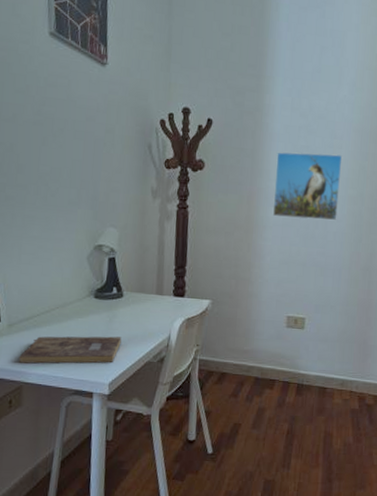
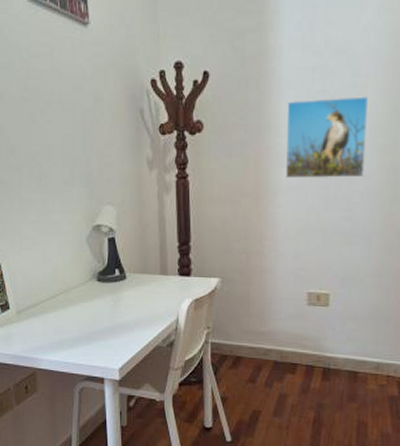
bible: present [19,336,122,364] -> none [30,320,128,350]

